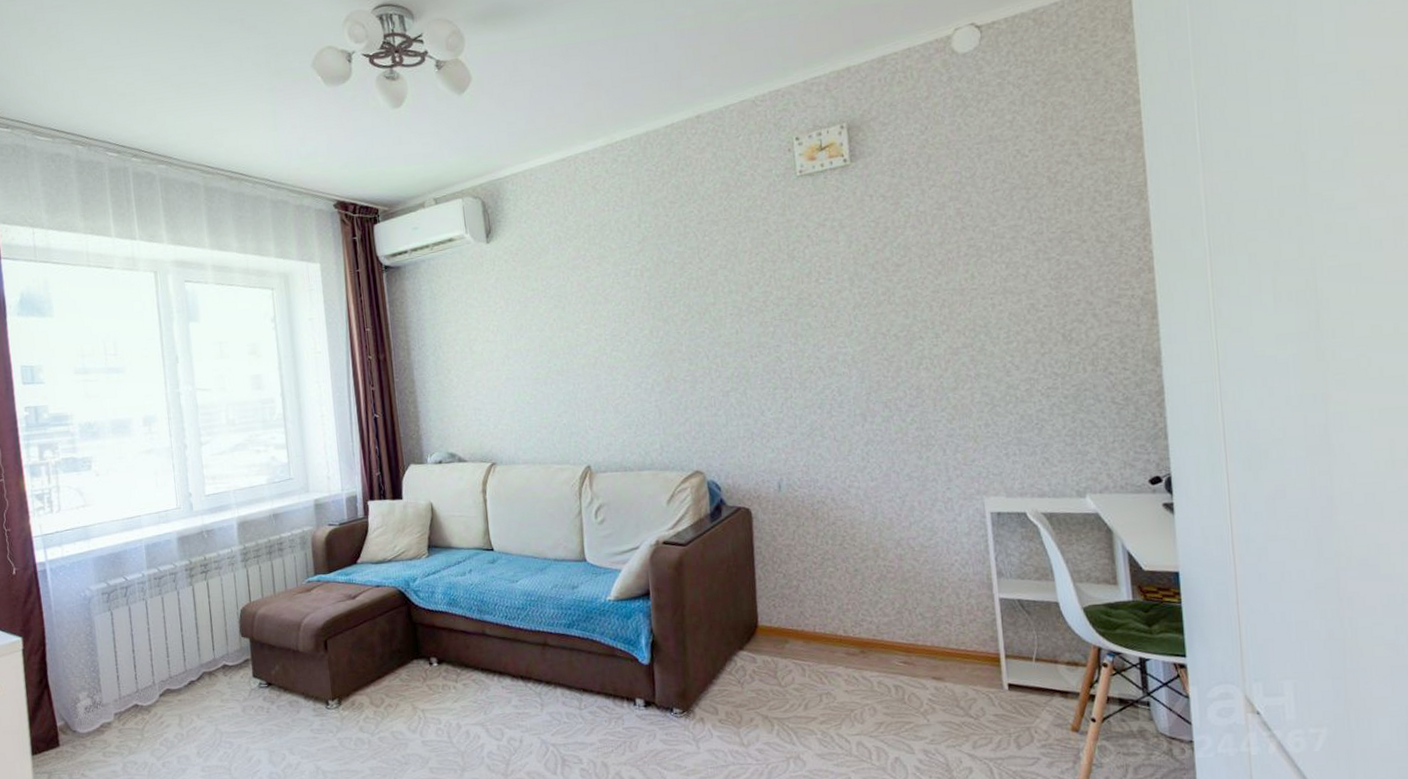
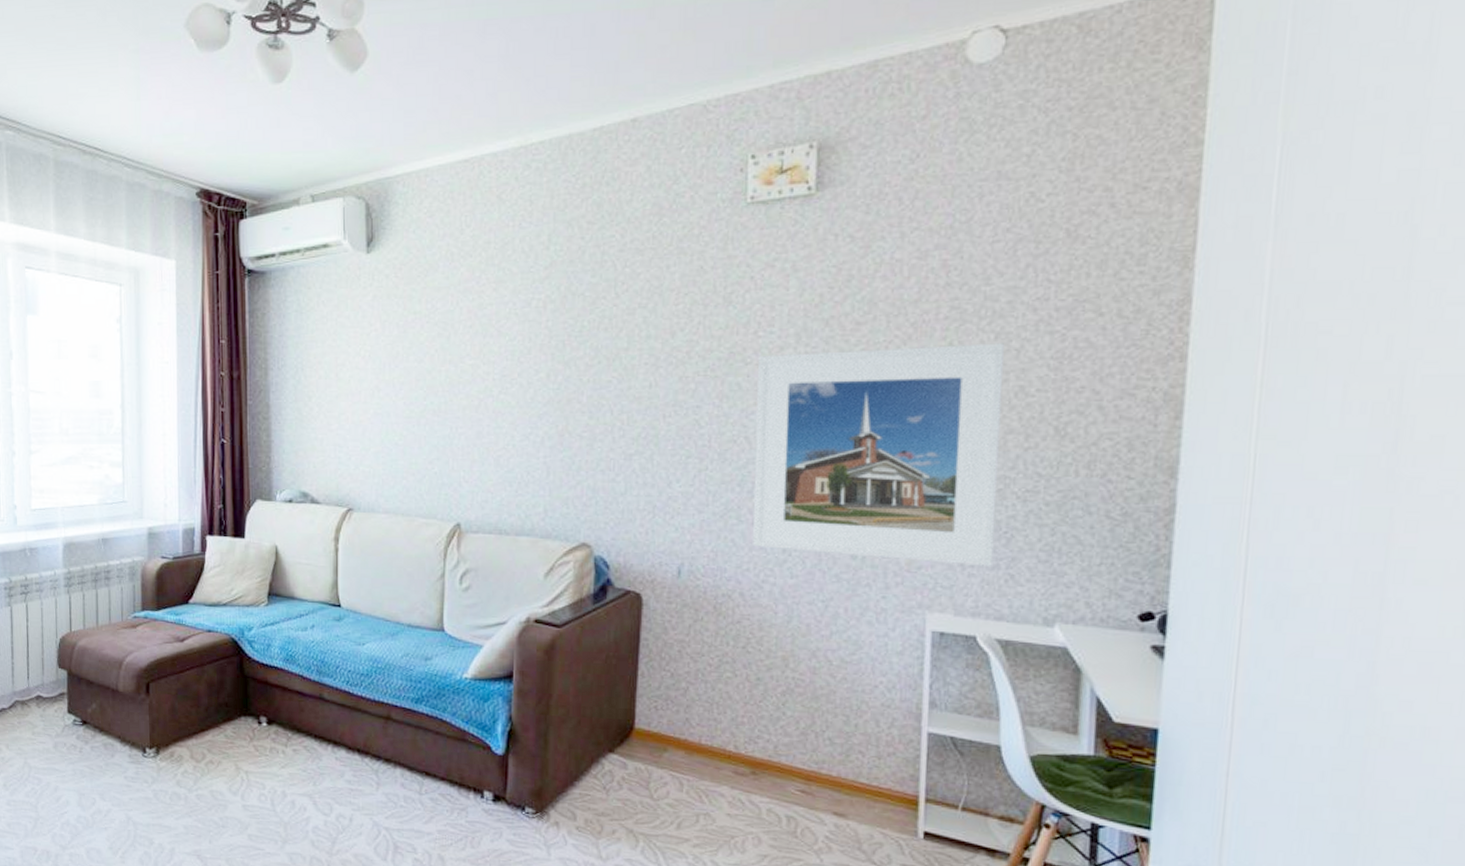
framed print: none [821,271,1030,458] -> present [752,343,1005,568]

